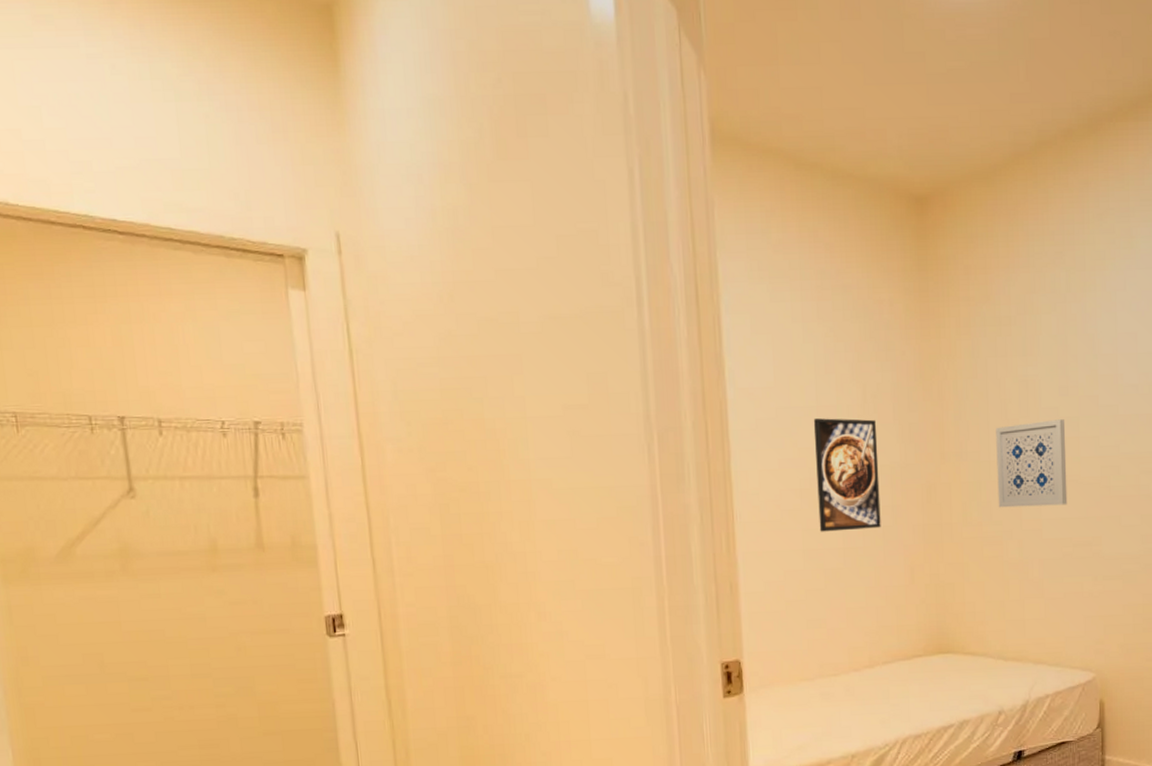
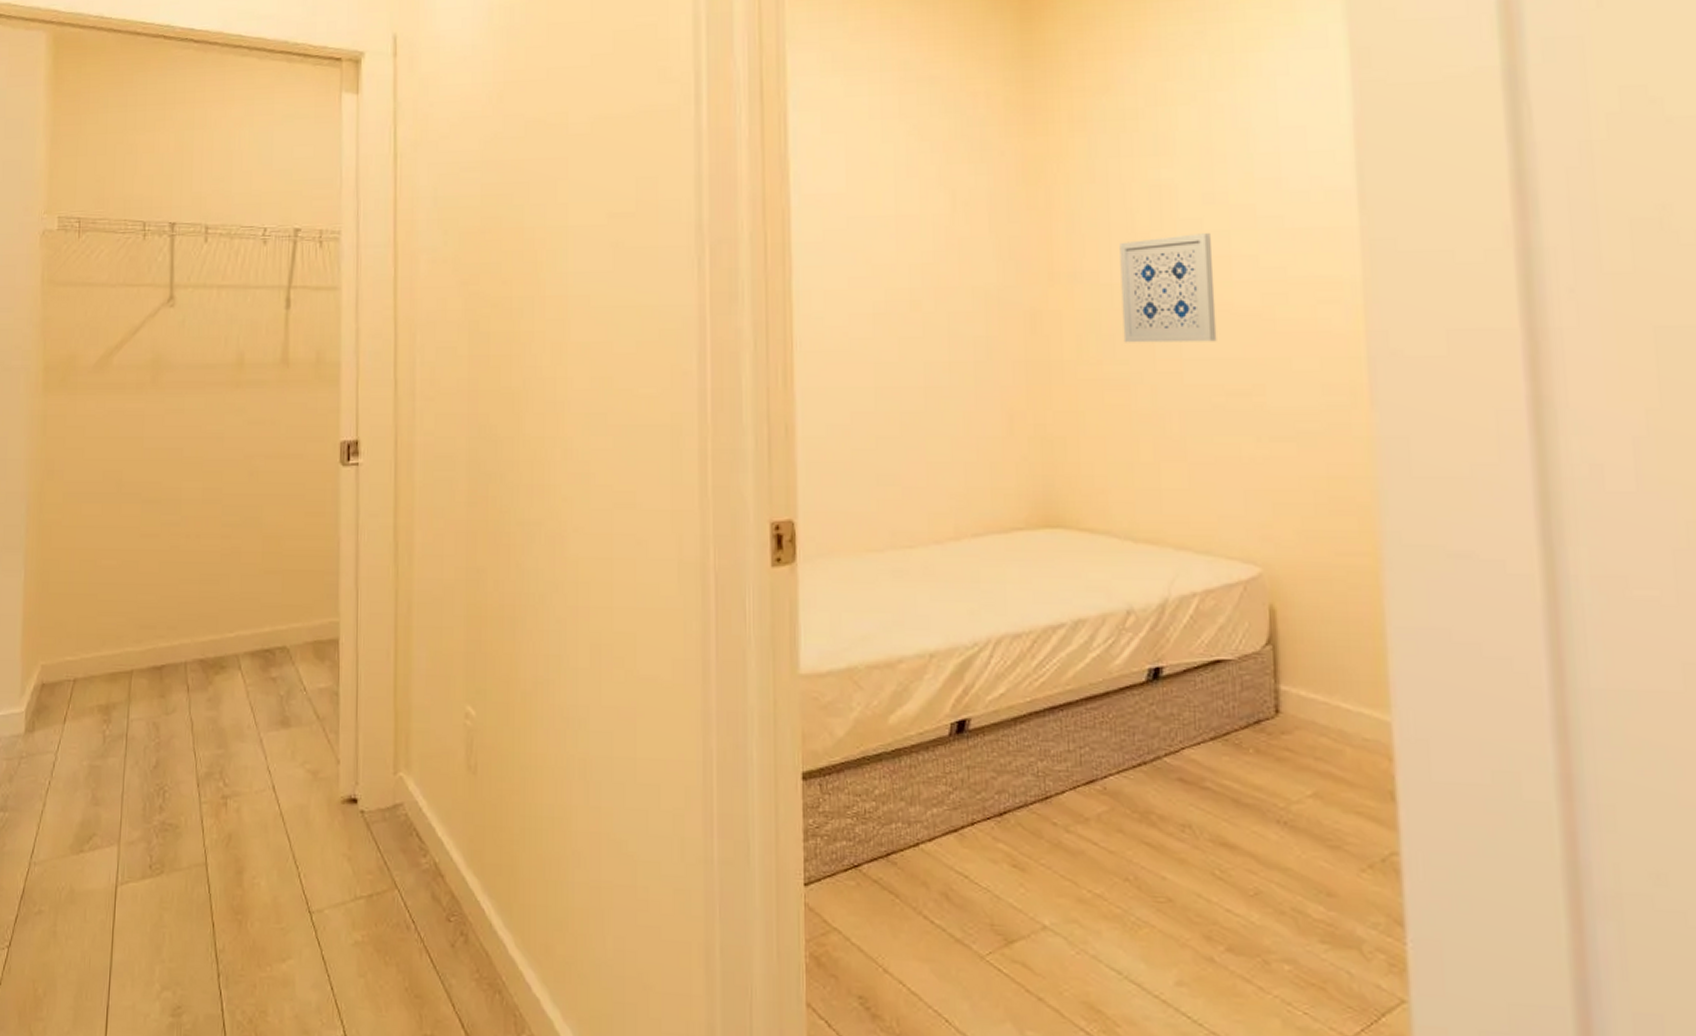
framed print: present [813,418,881,532] -> none [891,229,972,366]

